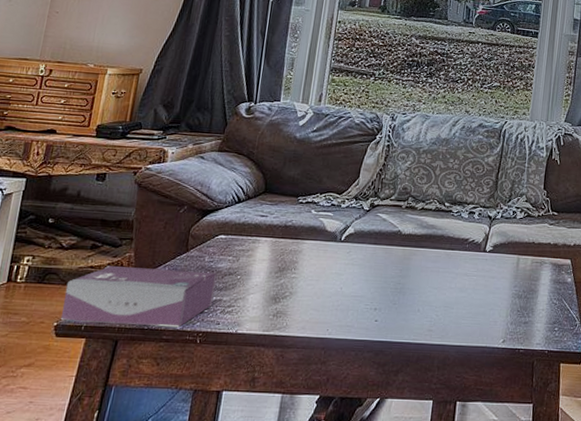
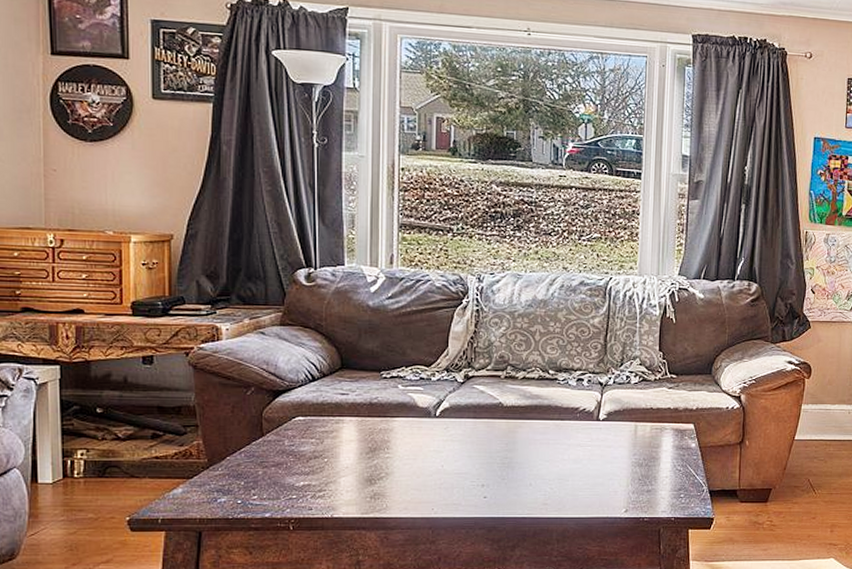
tissue box: present [61,266,217,328] -> none [131,456,301,516]

